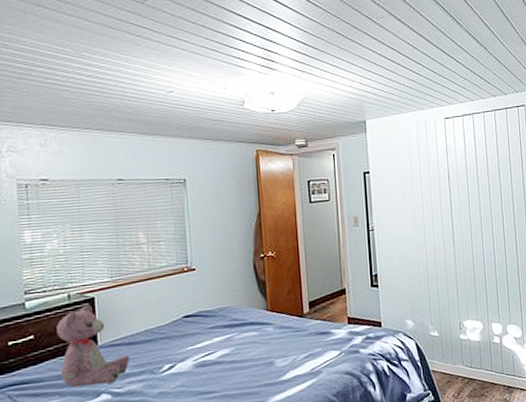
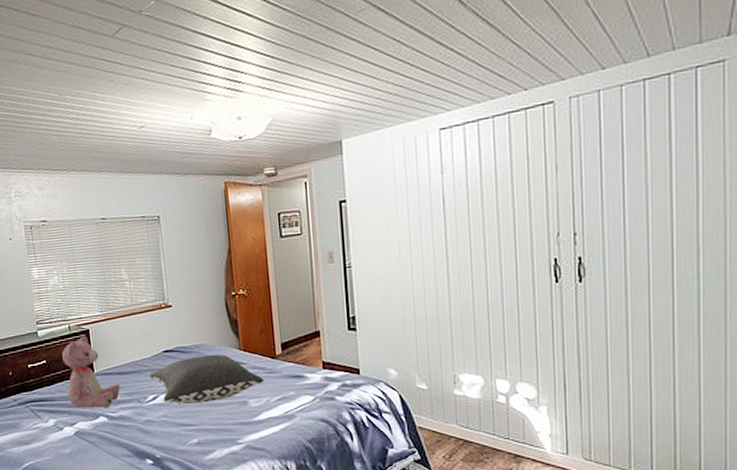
pillow: none [166,316,291,371] -> present [149,354,264,404]

